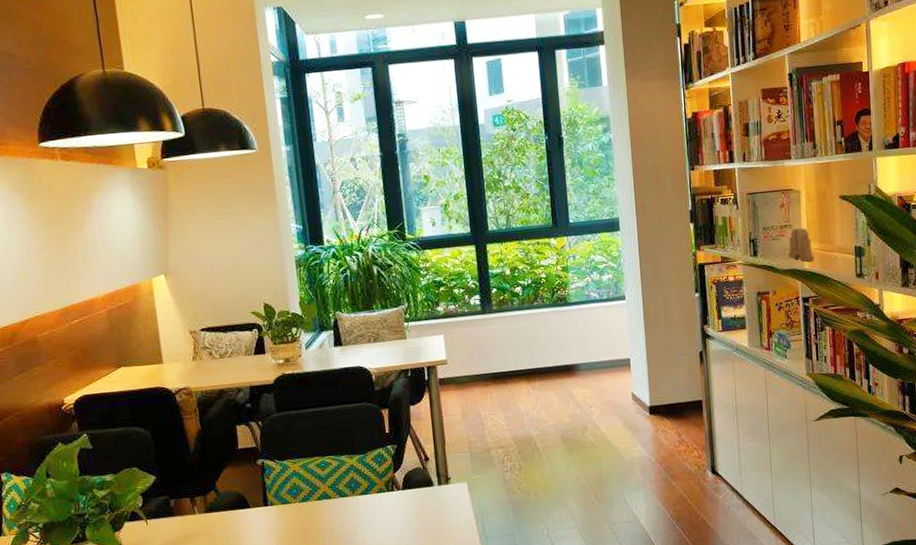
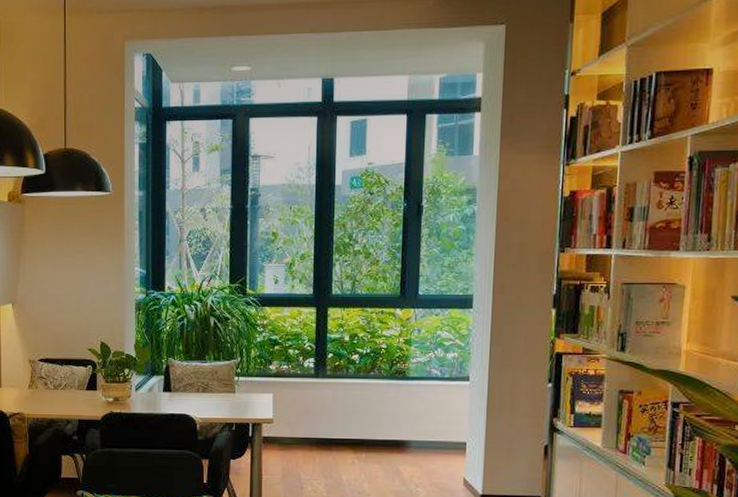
bookend: present [788,228,814,262] -> none [661,327,692,364]

